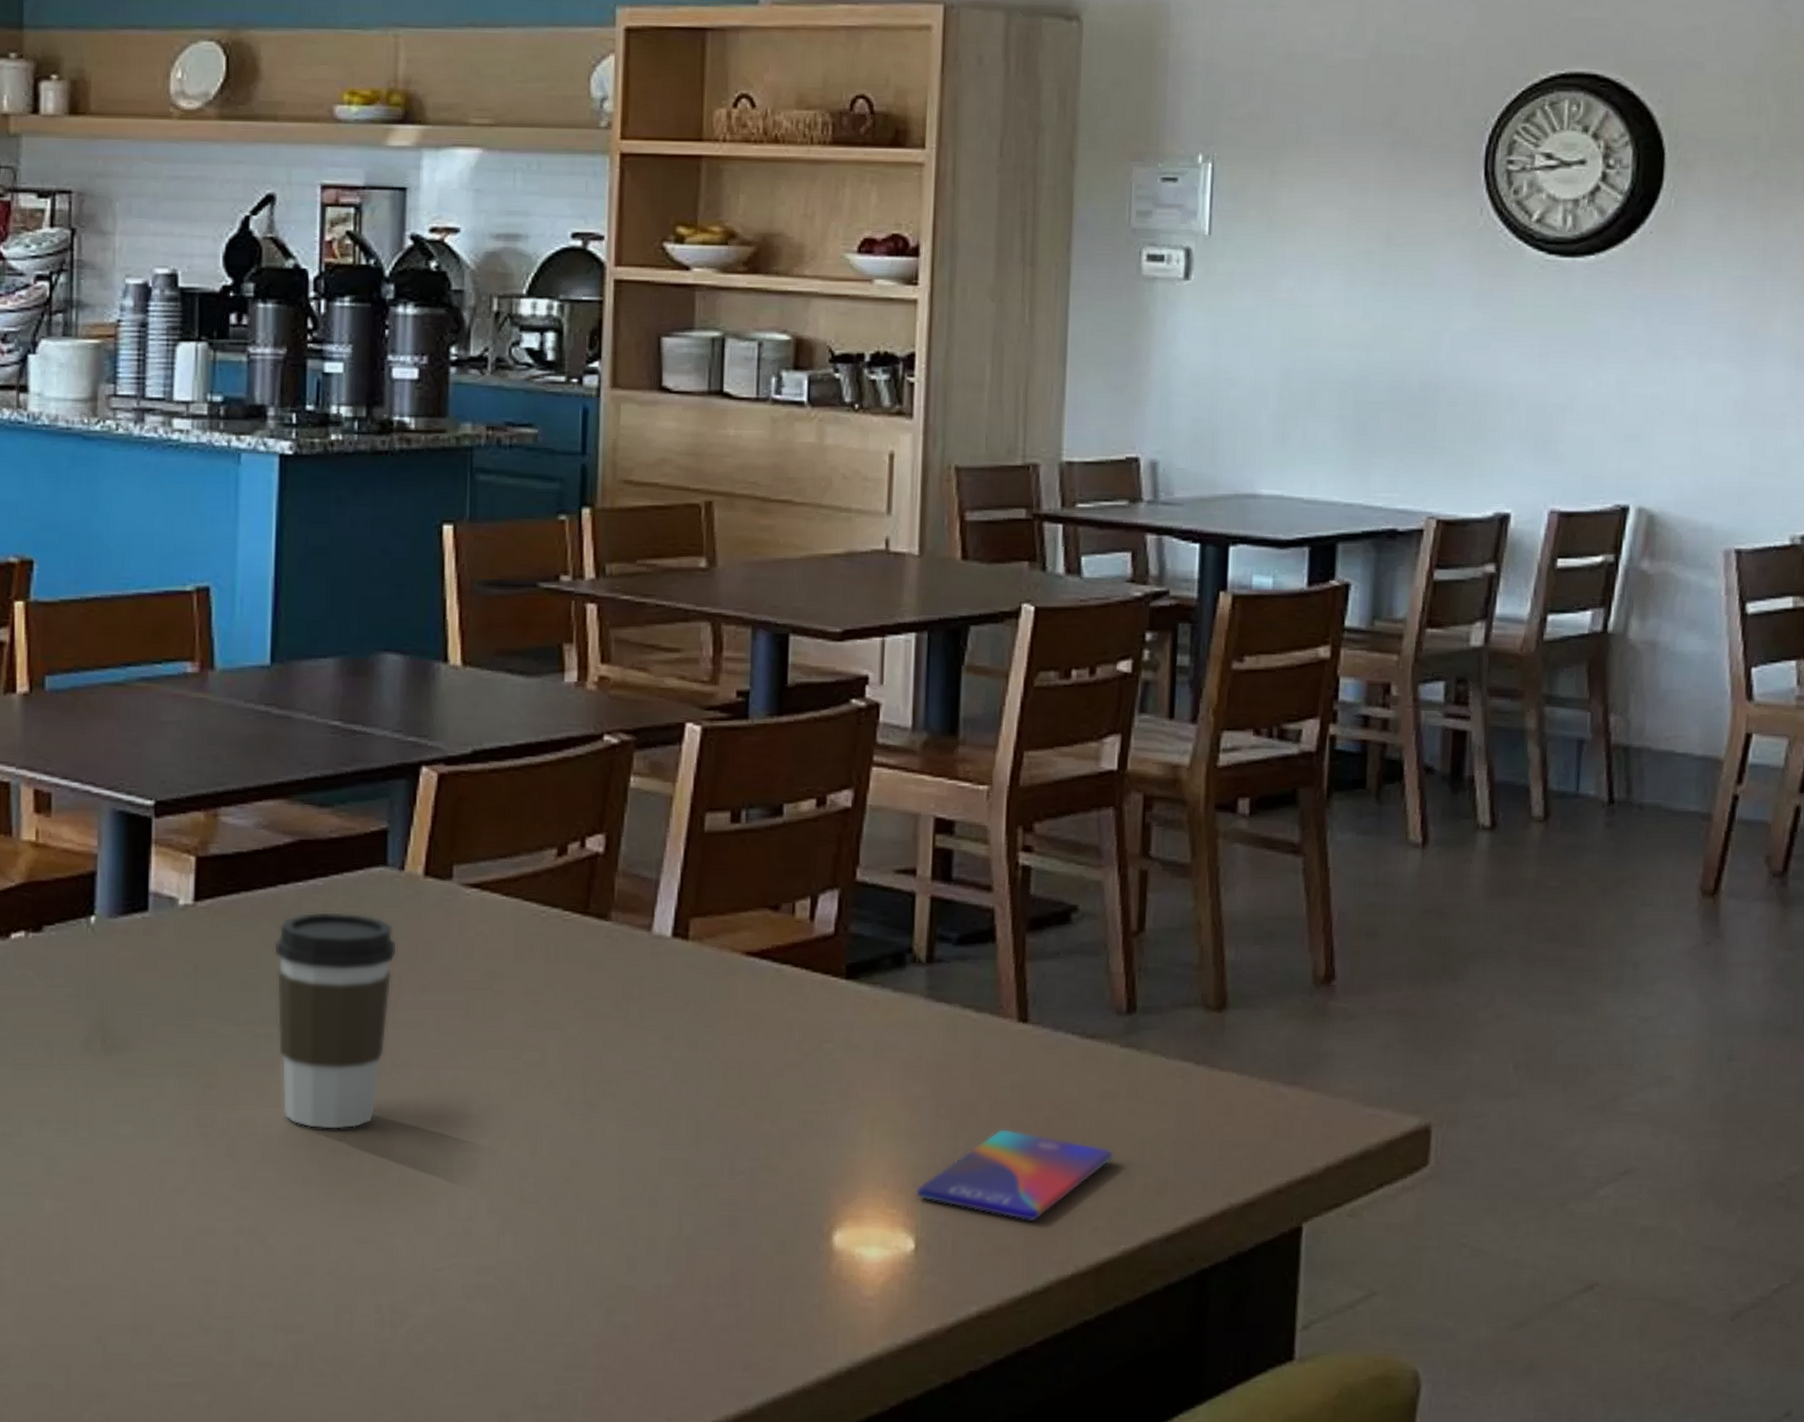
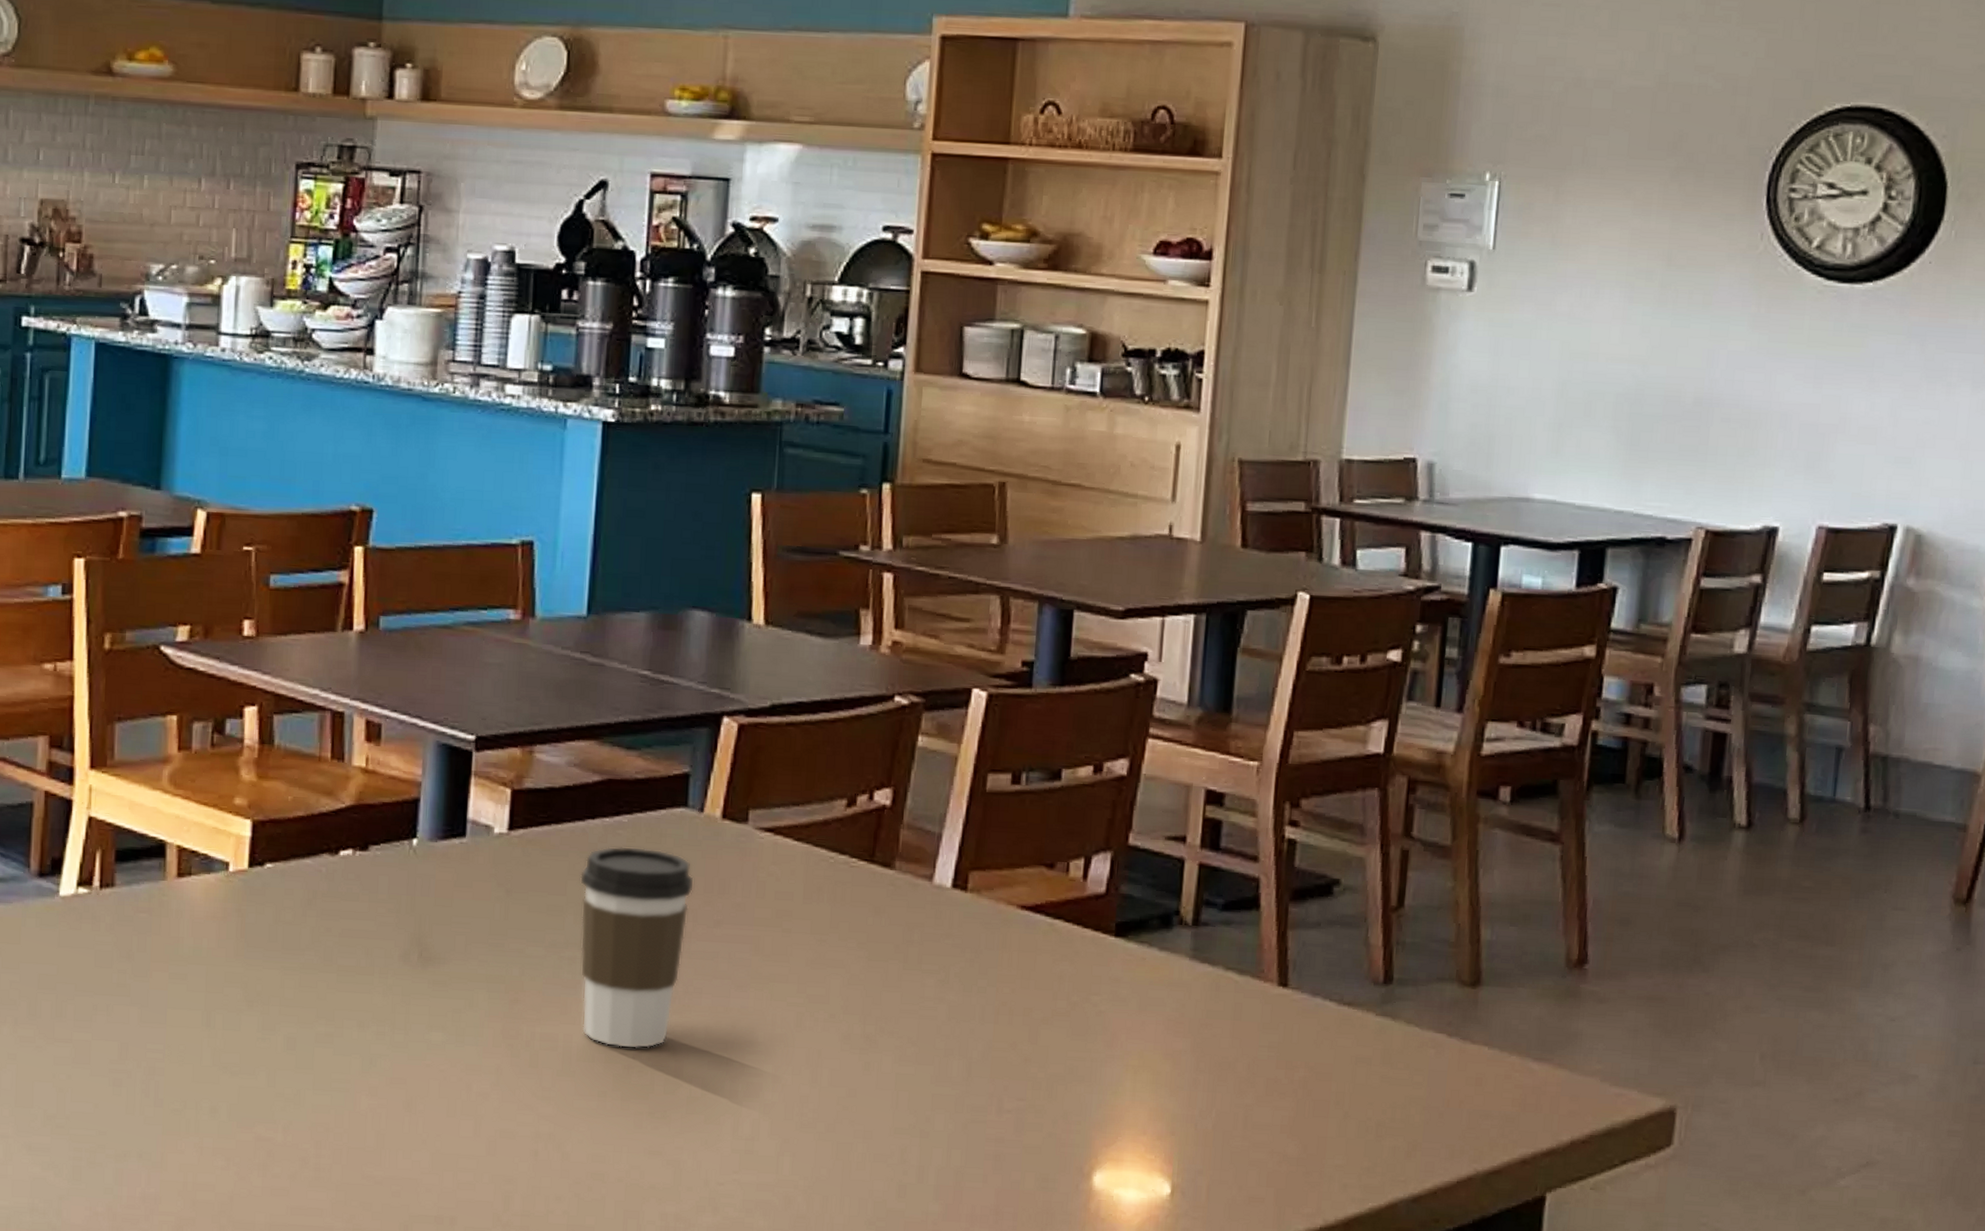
smartphone: present [916,1128,1114,1222] -> none [1173,1085,1366,1175]

